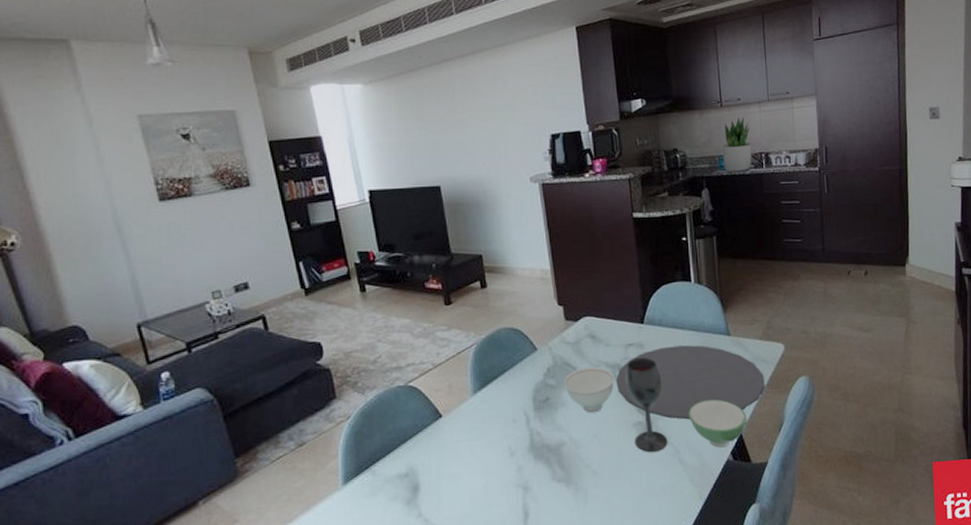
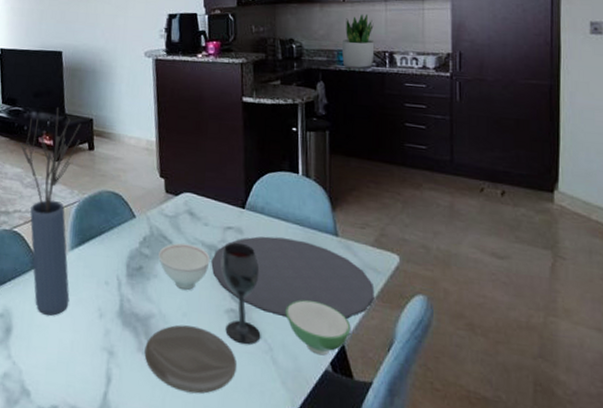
vase: none [404,248,478,465] -> present [20,107,82,316]
plate: none [559,445,647,509] -> present [144,324,236,394]

